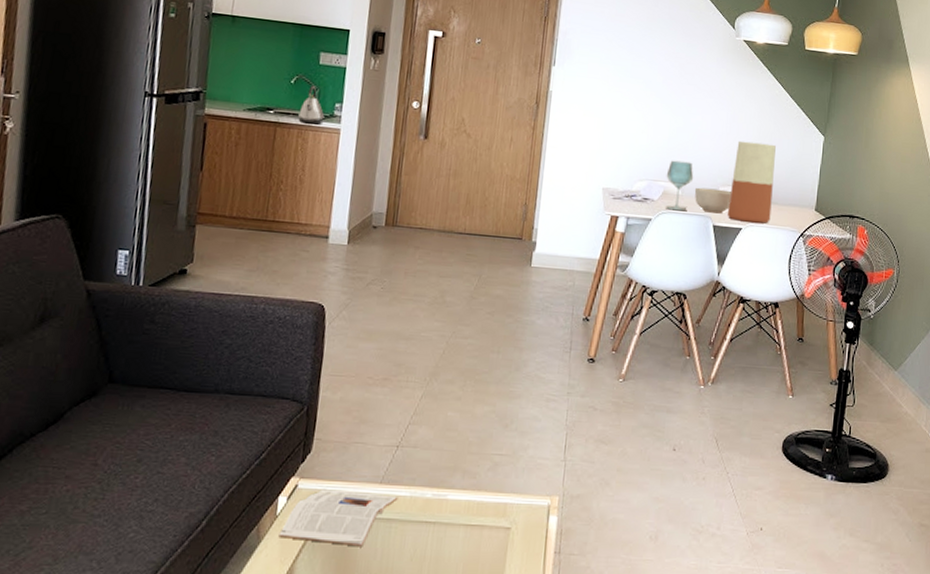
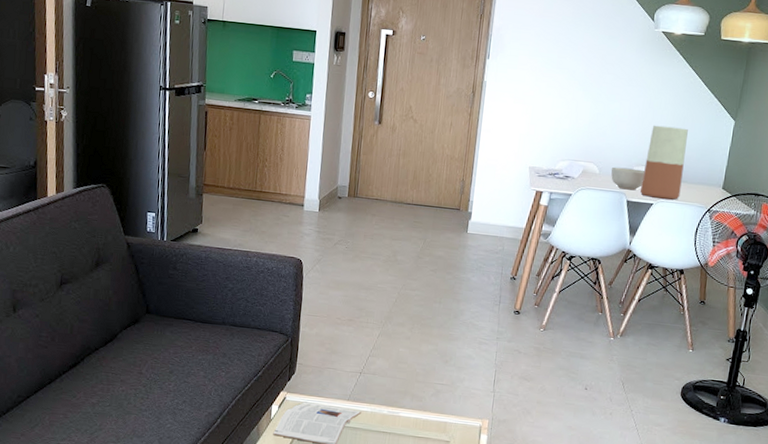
kettle: present [297,85,325,126] -> none [276,79,298,113]
wine glass: present [666,160,694,212] -> none [585,142,611,188]

